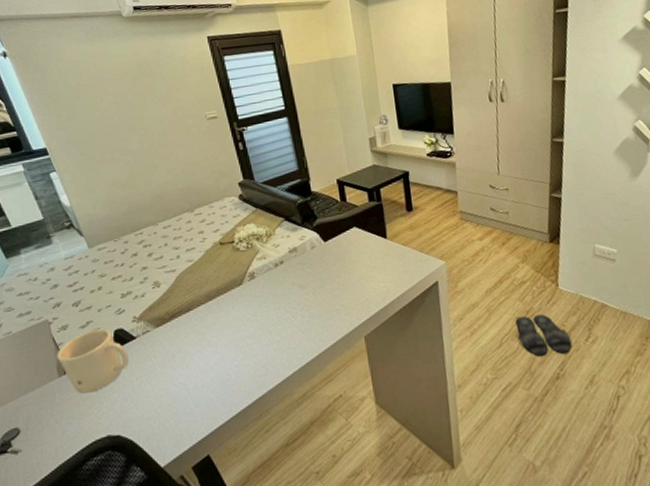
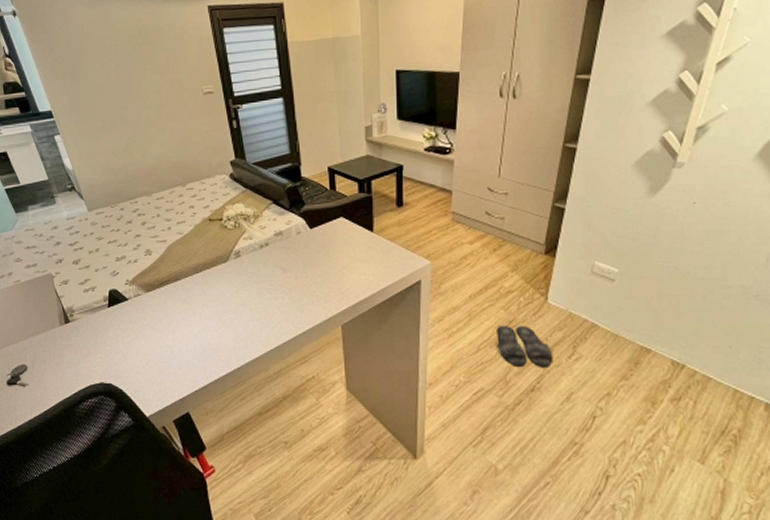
mug: present [57,328,128,394] -> none [59,287,121,343]

